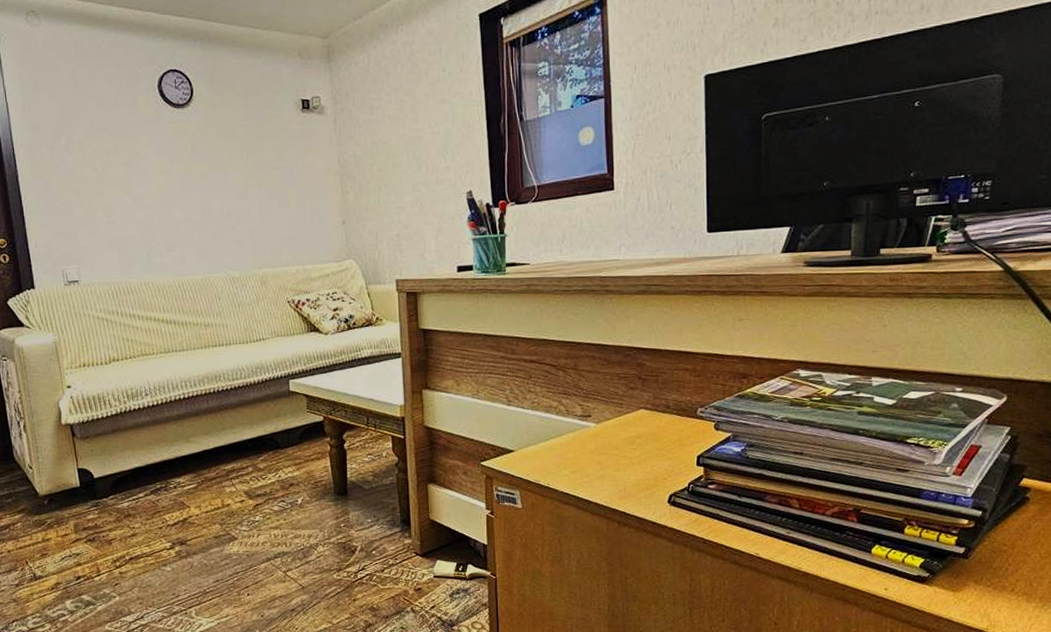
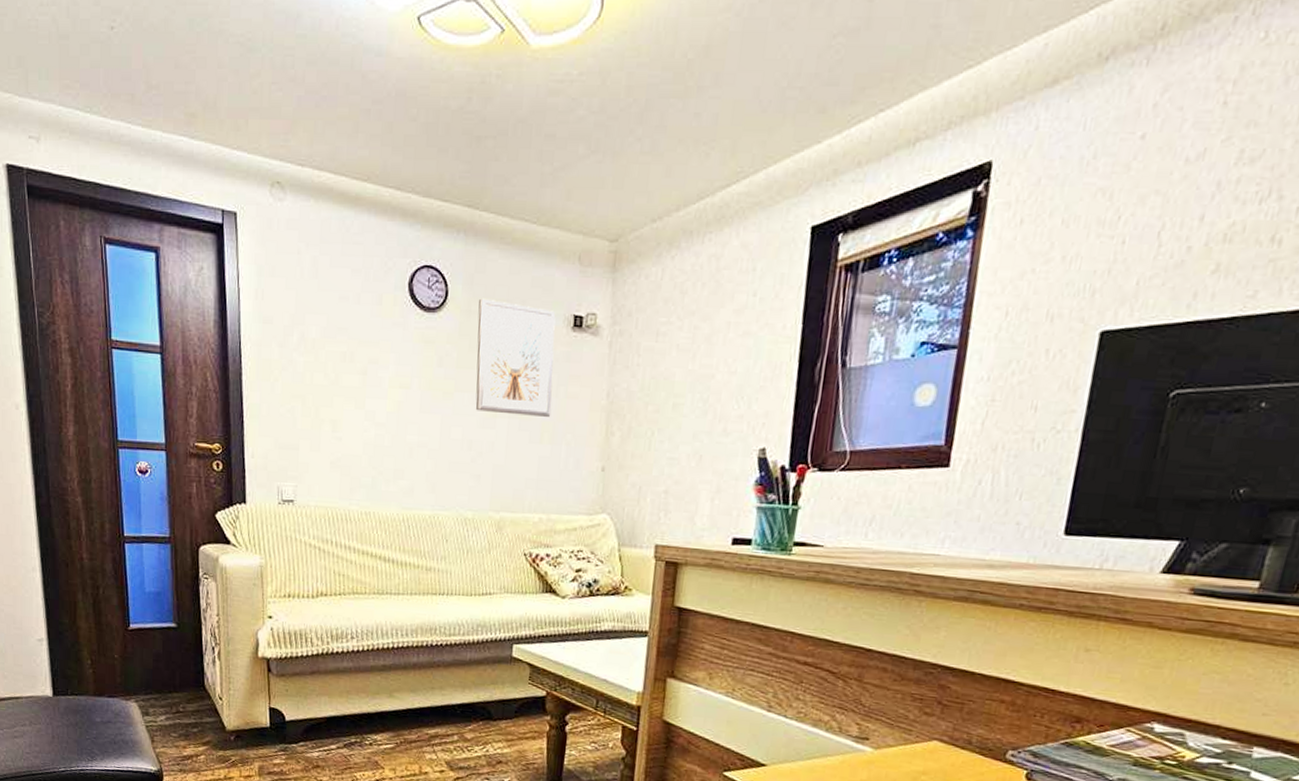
picture frame: none [220,92,294,186] -> present [475,298,556,417]

